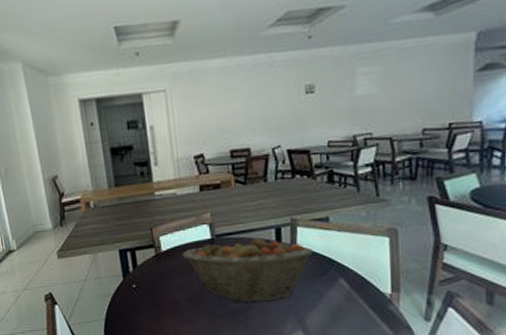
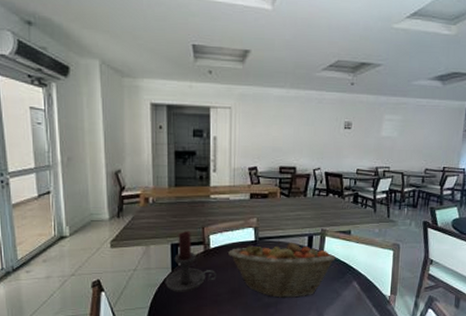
candle holder: none [117,234,173,302] -> present [165,231,217,292]

